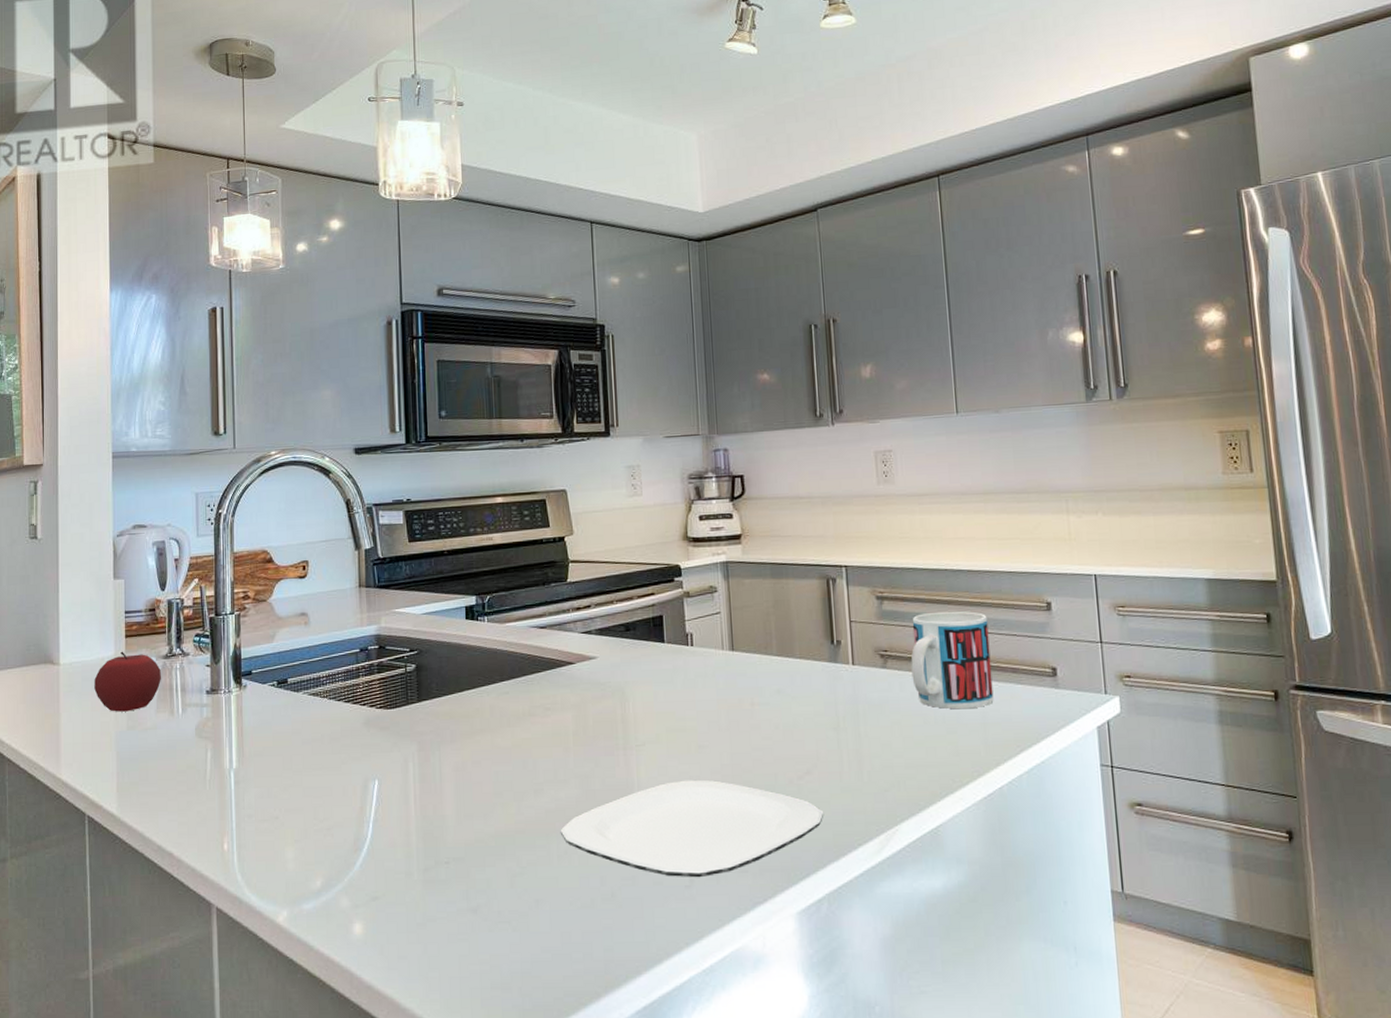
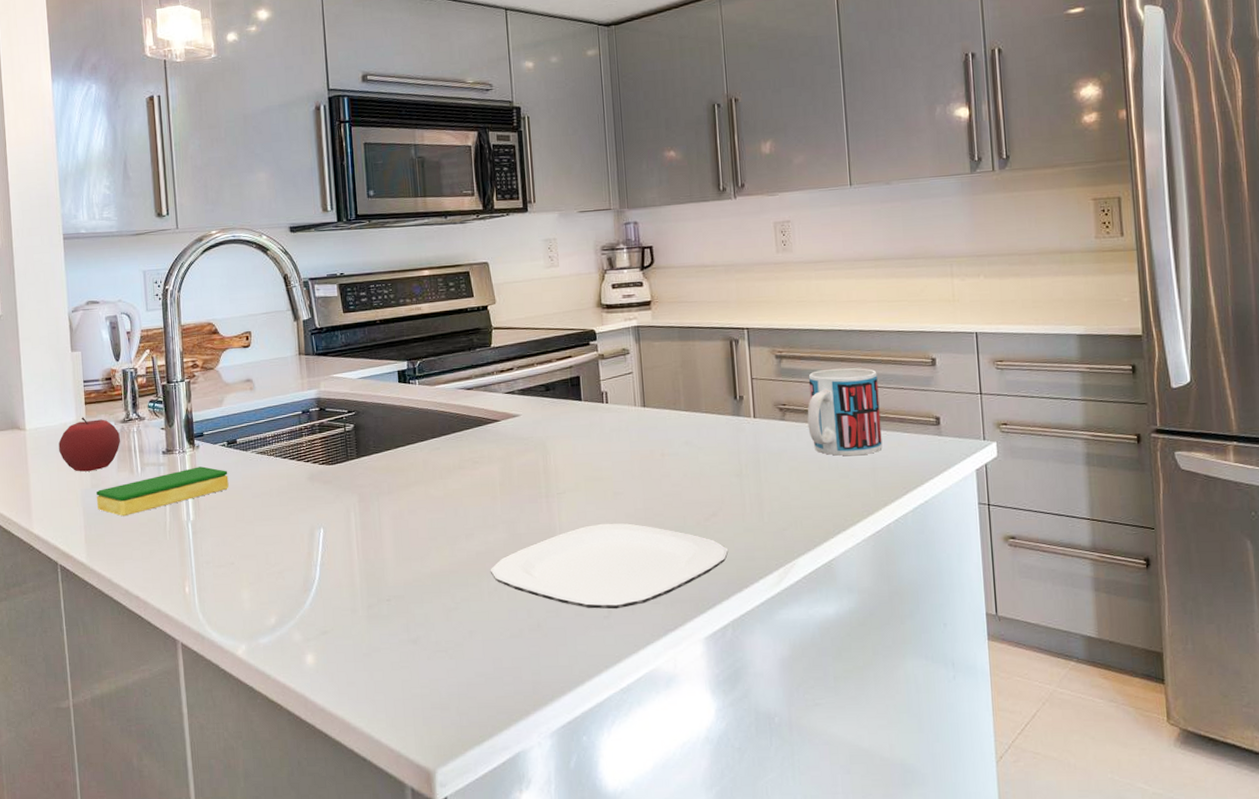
dish sponge: none [132,708,277,763] -> present [96,466,229,517]

